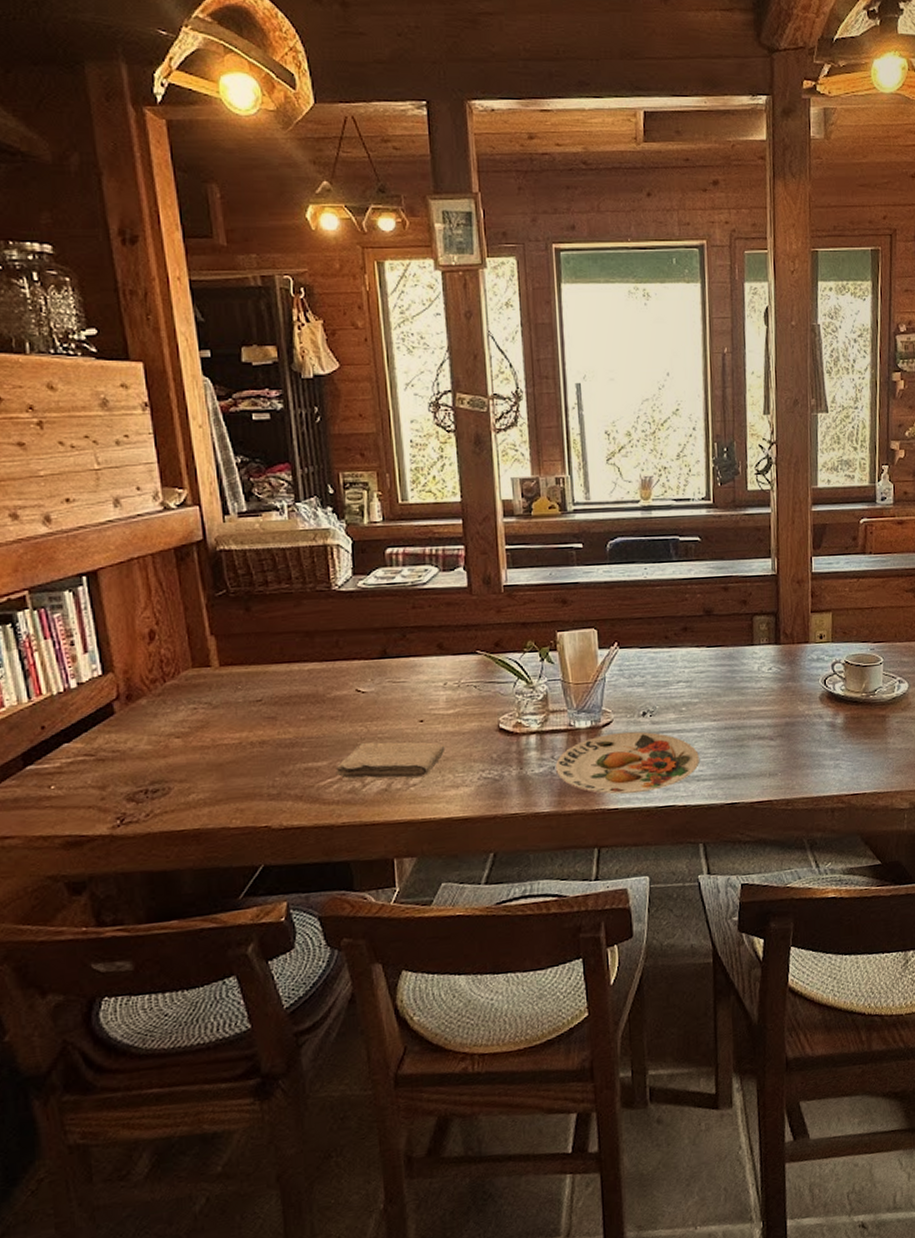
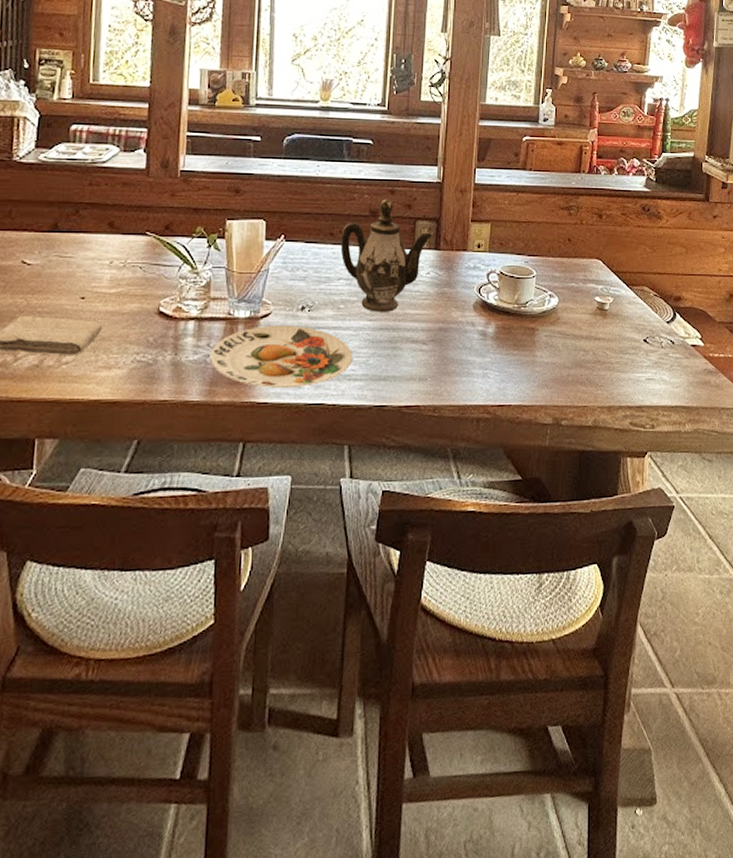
teapot: none [676,595,772,712] -> present [340,198,433,312]

